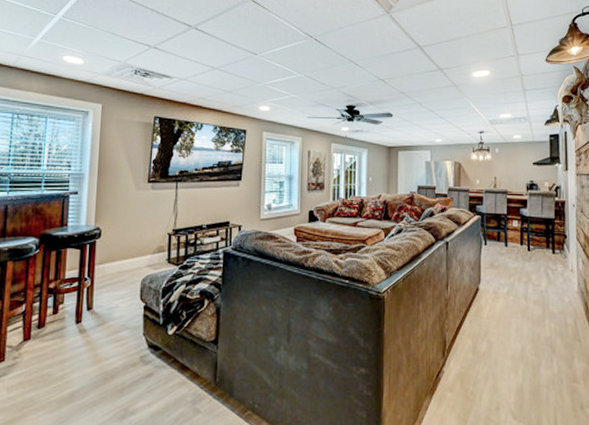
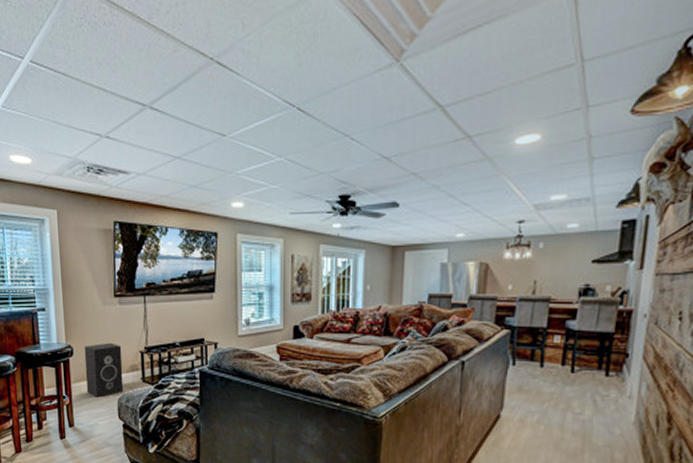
speaker: none [110,225,150,279] -> present [84,342,124,398]

